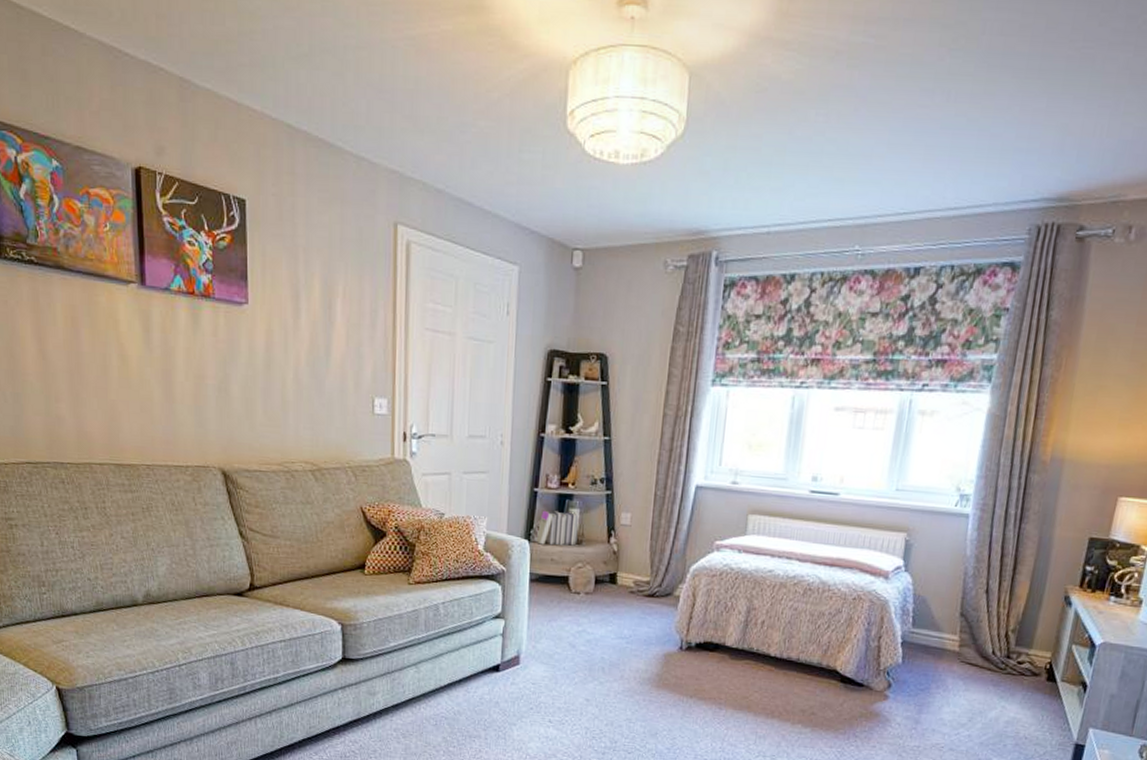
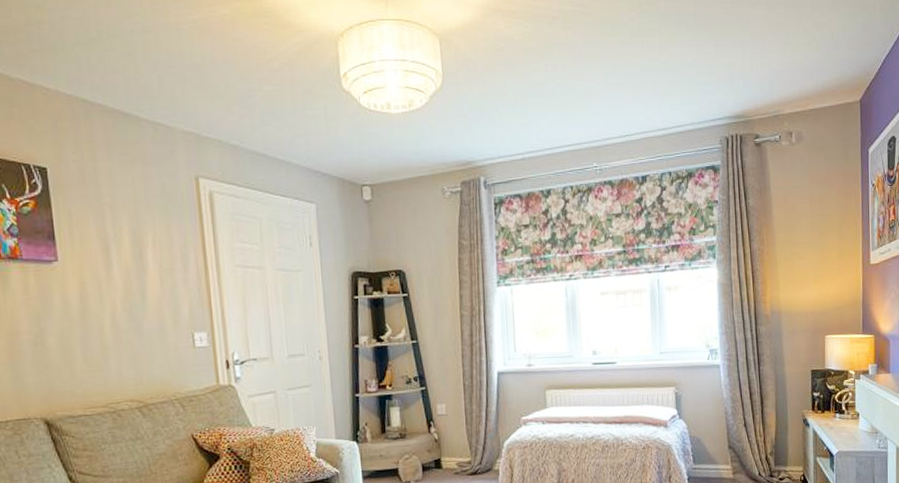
books: present [534,510,579,546] -> none [361,409,401,444]

